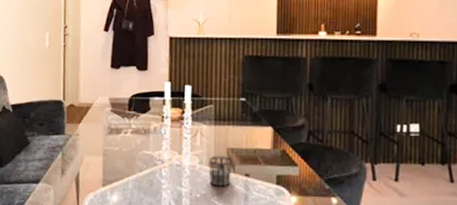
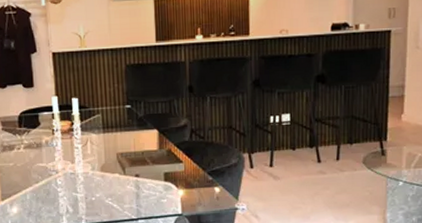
cup: present [209,156,233,187] -> none [100,160,123,189]

